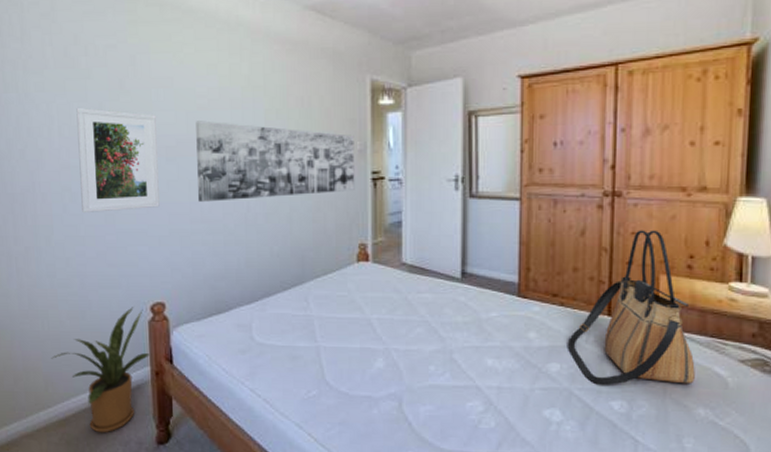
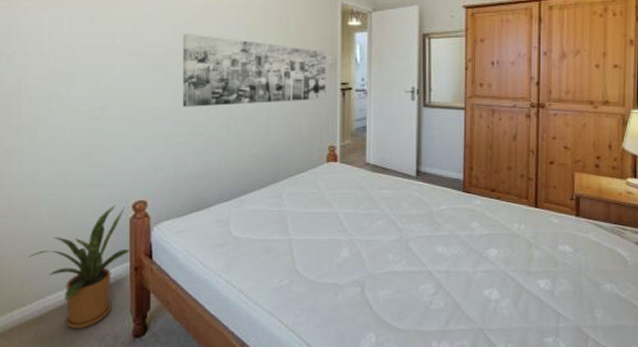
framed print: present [76,107,160,212] -> none [67,17,145,115]
tote bag: present [568,230,695,385] -> none [504,135,603,267]

